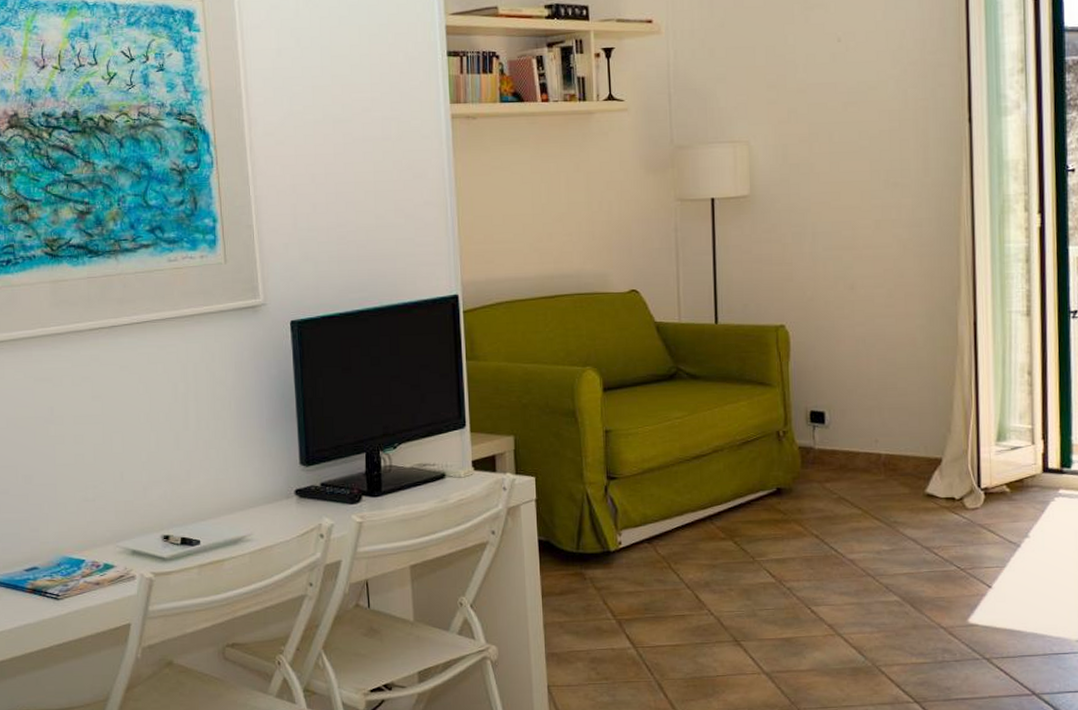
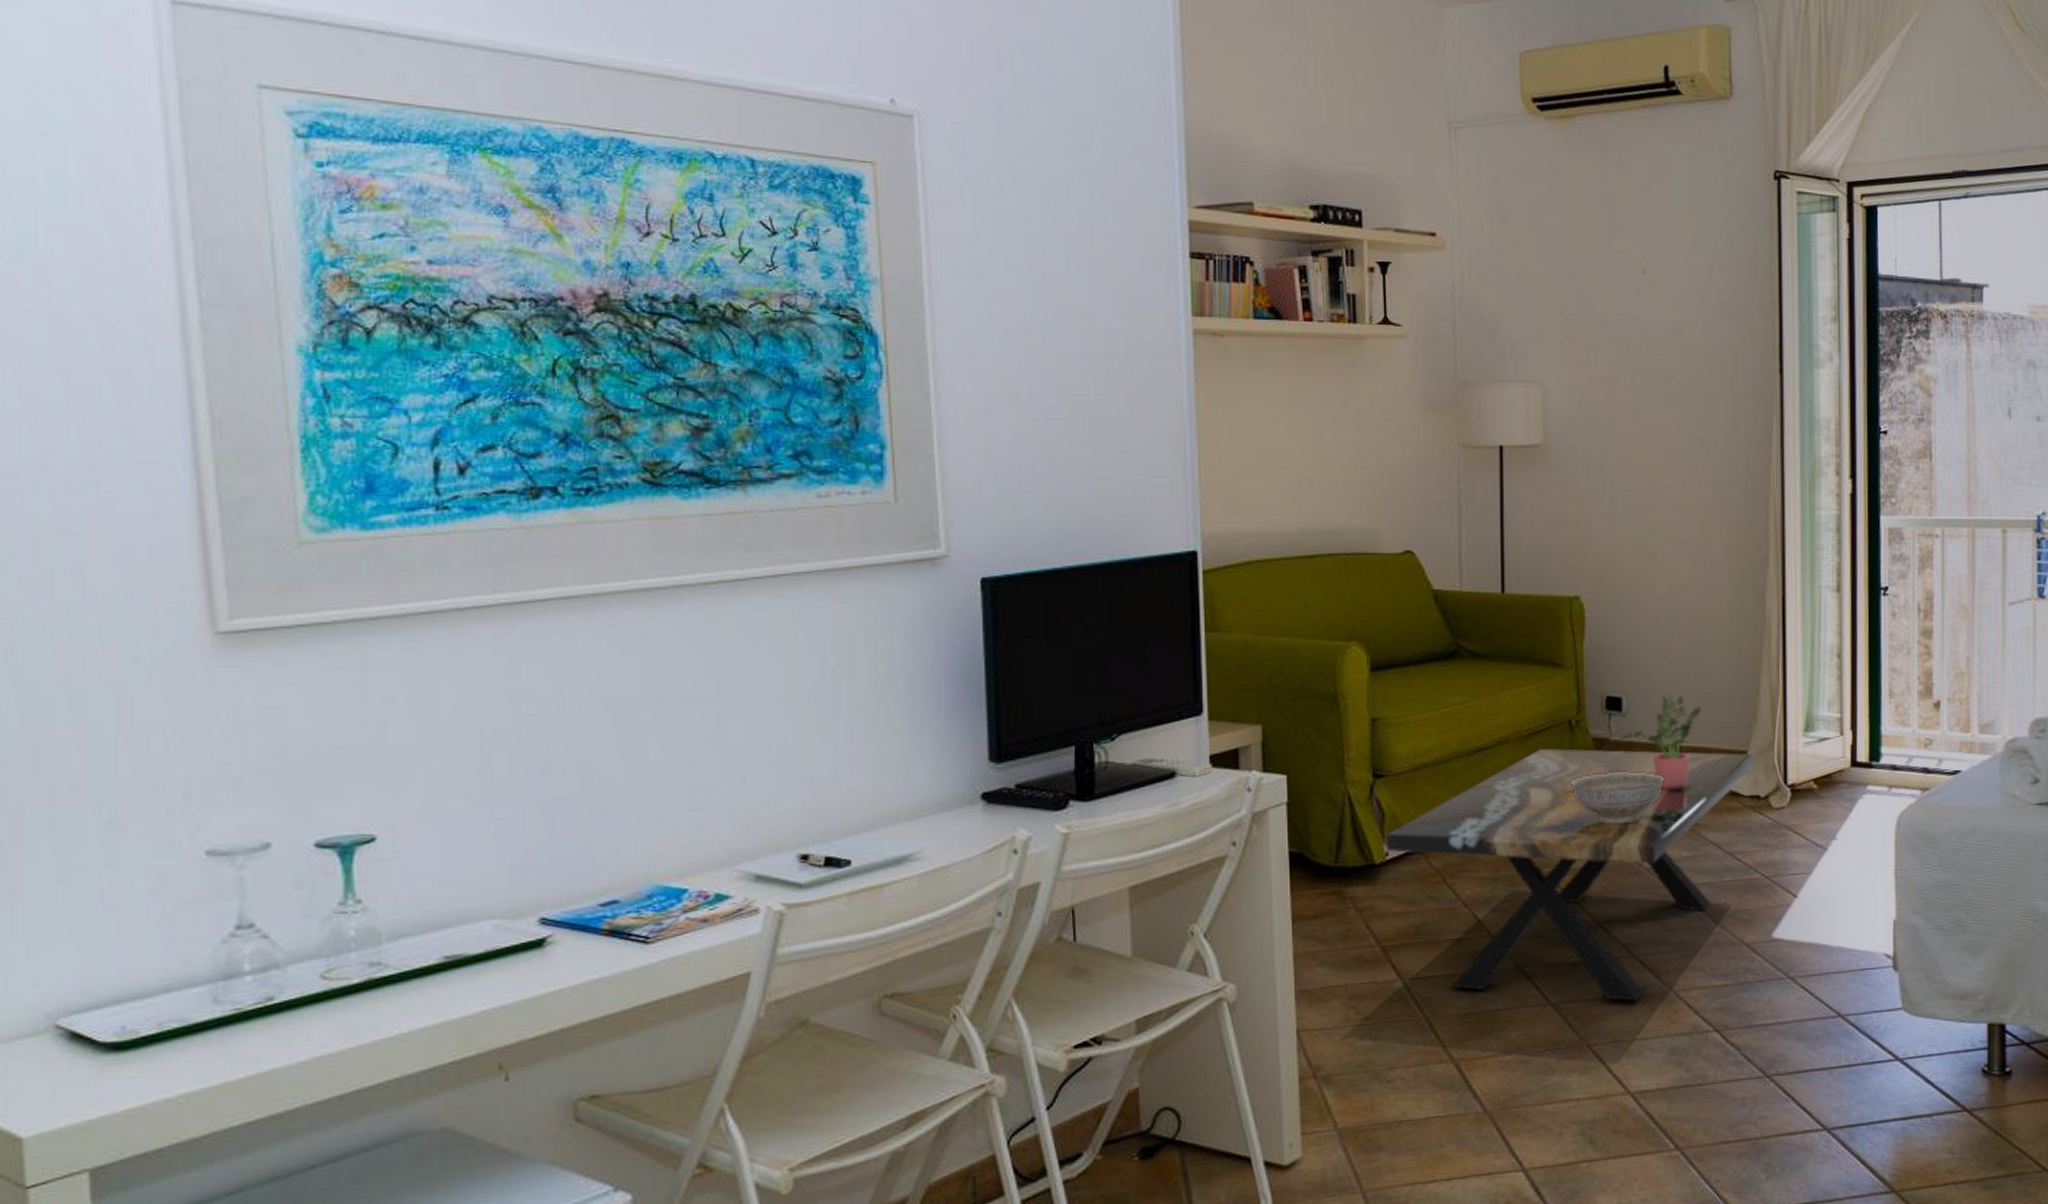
coffee table: none [618,456,950,673] -> present [1385,749,1755,1001]
decorative bowl: none [780,476,865,521] -> present [1571,772,1665,825]
potted plant: none [824,409,899,492] -> present [1620,695,1702,790]

